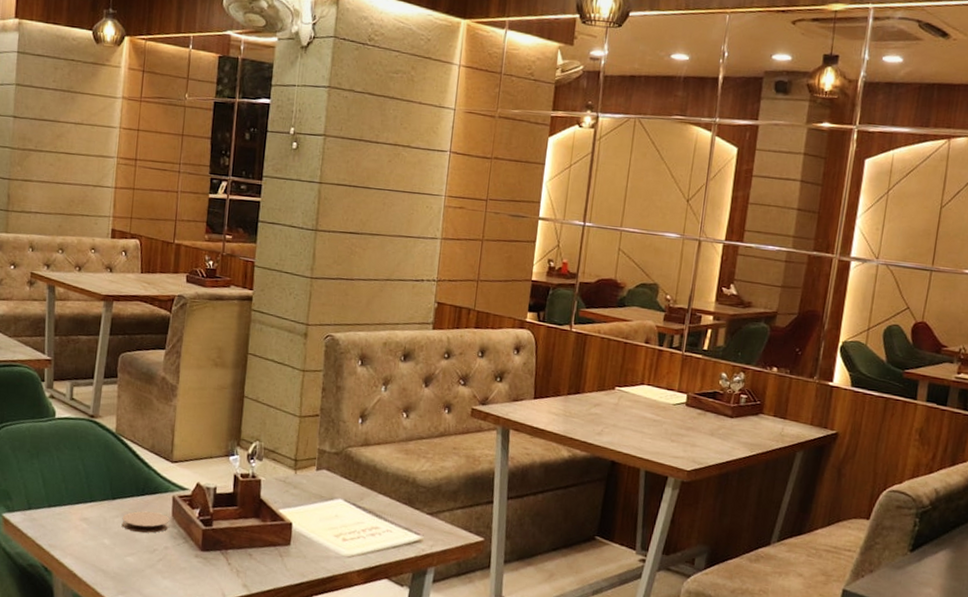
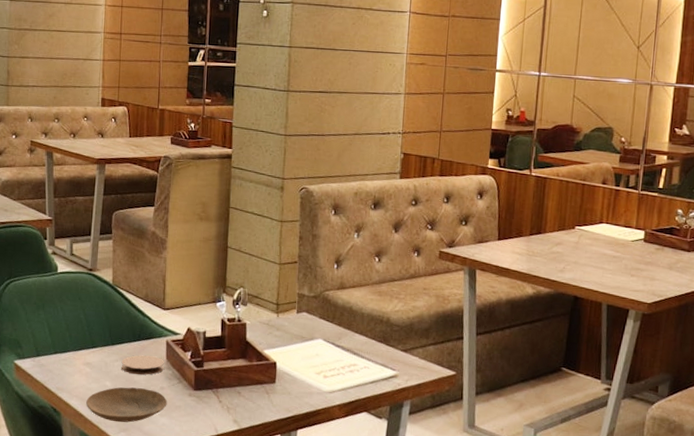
plate: none [81,545,171,585] -> present [86,387,167,423]

